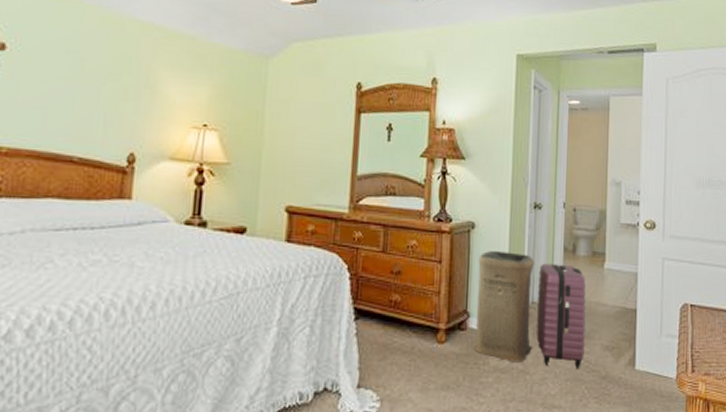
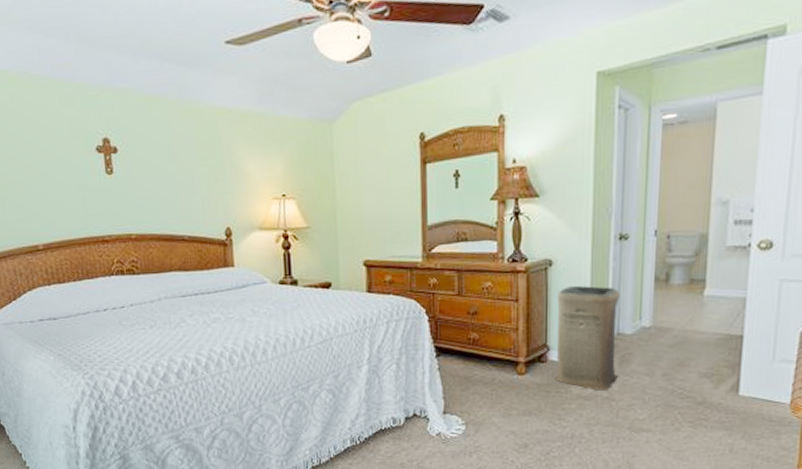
suitcase: present [536,263,587,370] -> none [622,294,682,396]

